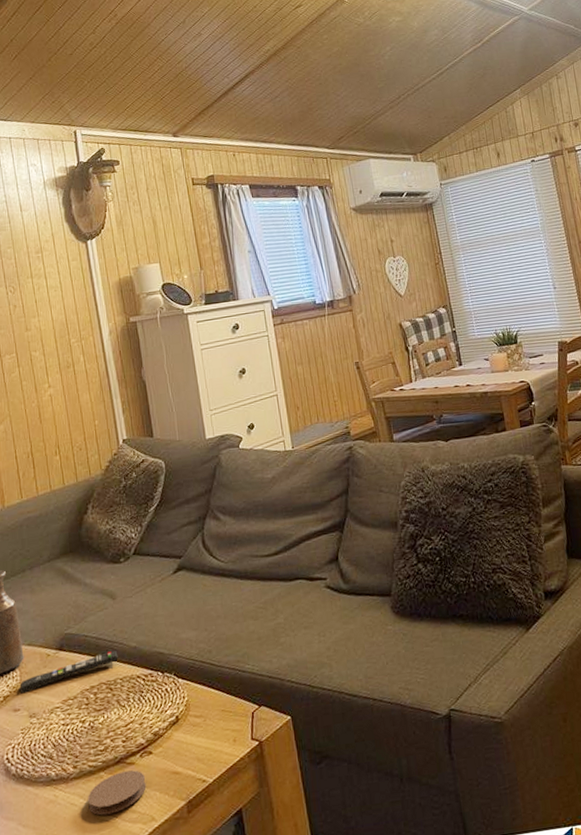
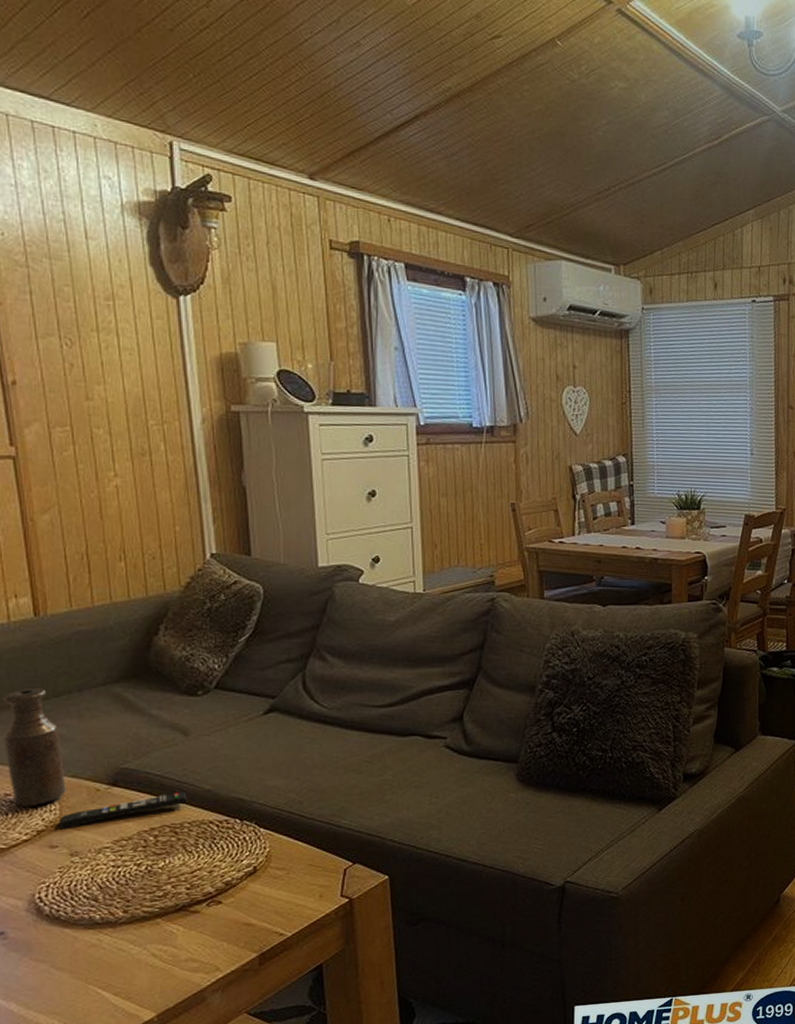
coaster: present [88,770,147,816] -> none [140,919,212,963]

